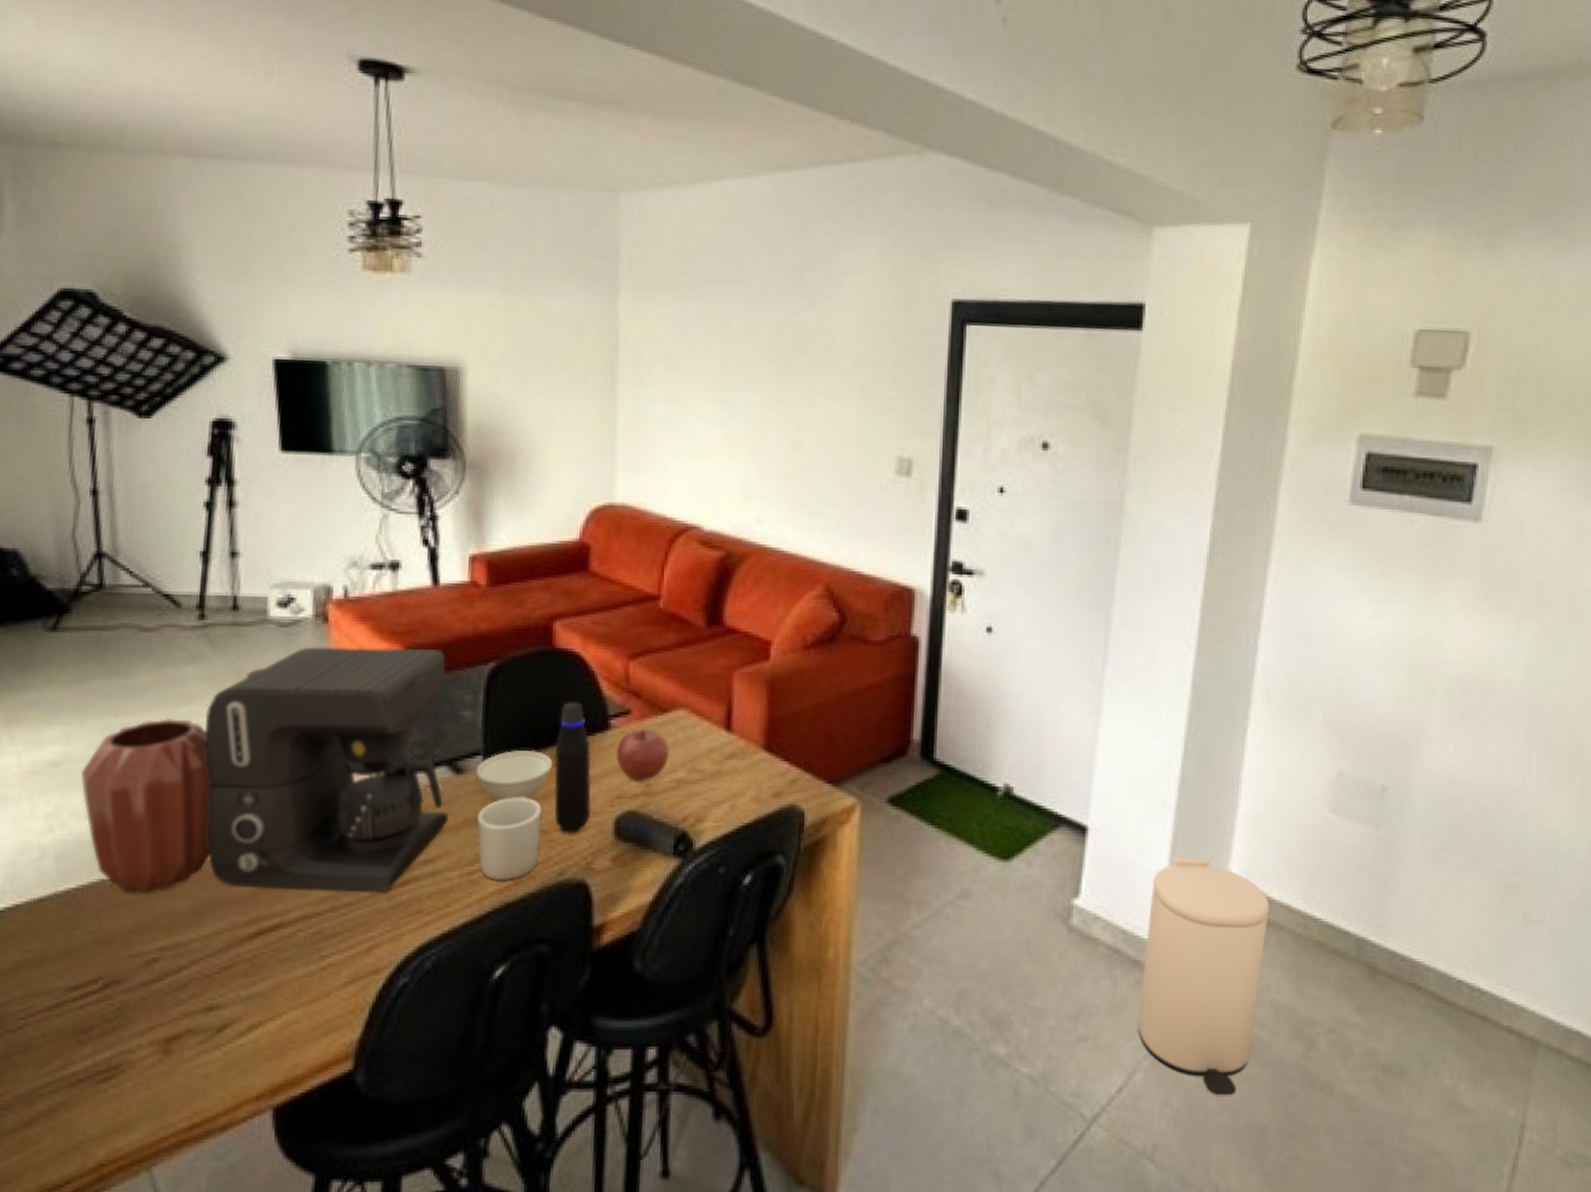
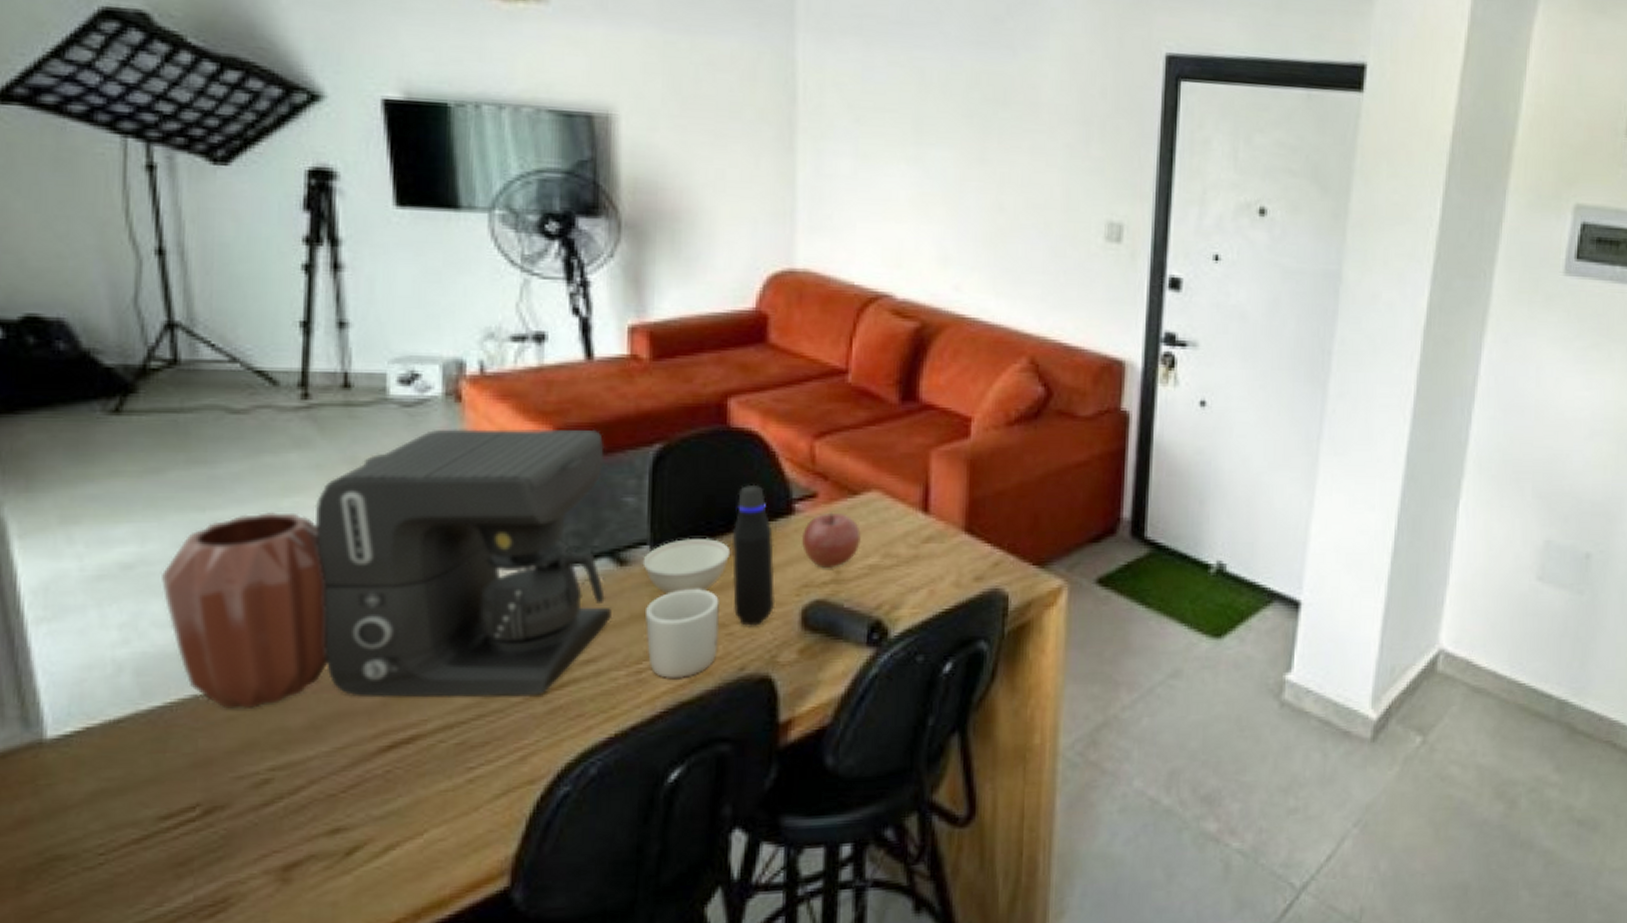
pedal bin: present [1137,857,1270,1096] -> none [1347,628,1477,858]

